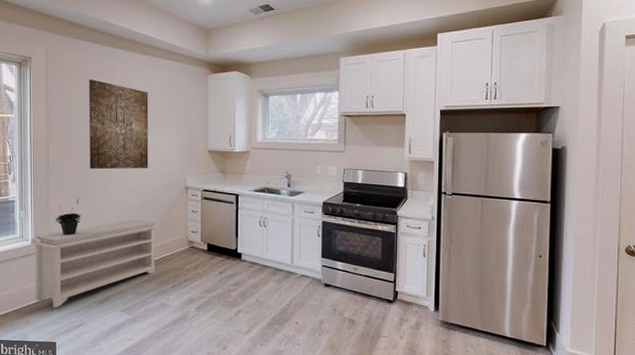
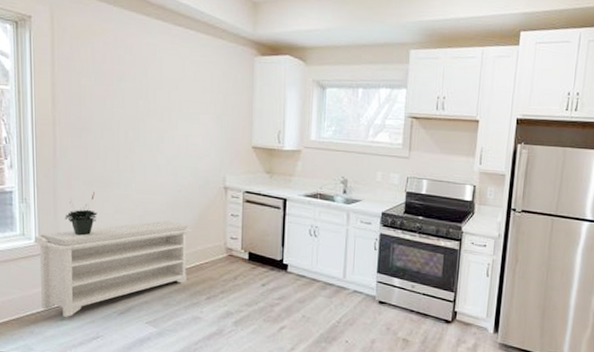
wall art: present [89,79,148,170] -> none [107,50,181,163]

